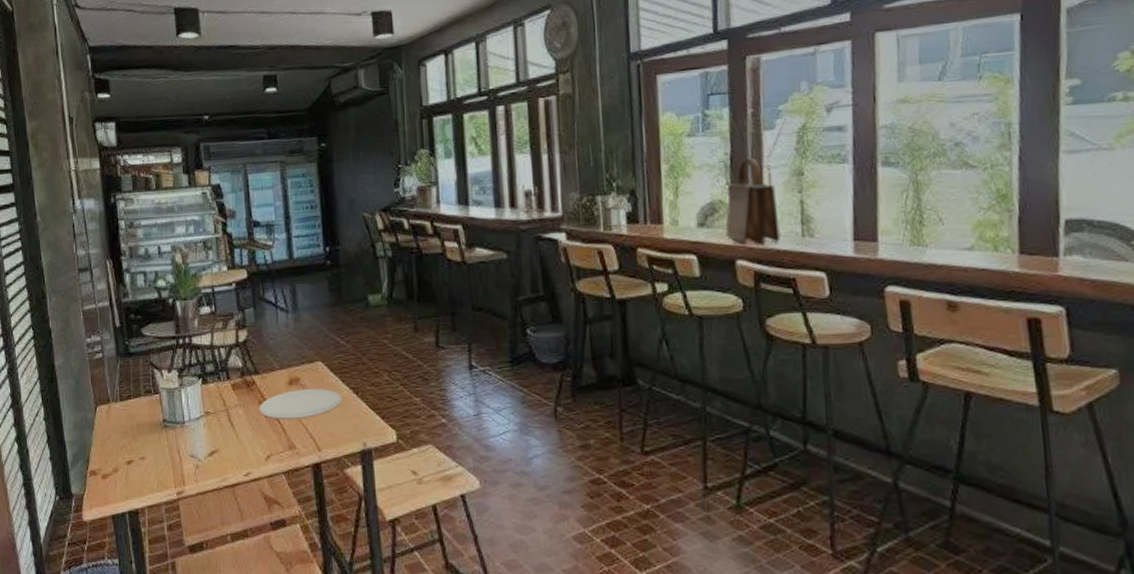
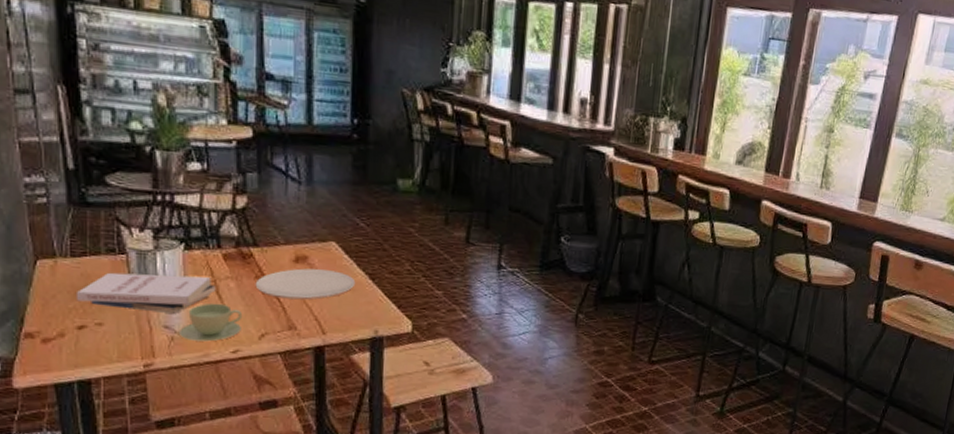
books: none [124,407,228,443] -> present [75,272,216,314]
teacup: none [202,430,251,467] -> present [179,303,243,342]
handbag: present [725,157,781,244] -> none [758,106,808,190]

